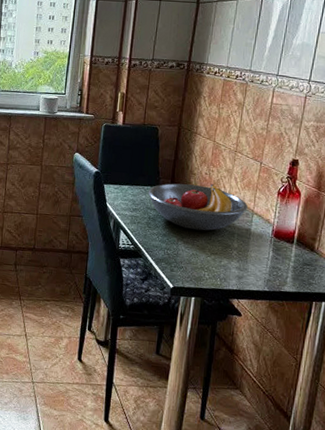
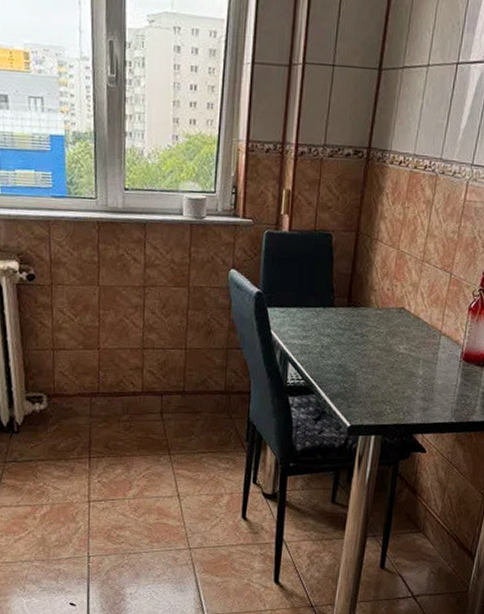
fruit bowl: present [148,183,248,231] -> none [320,301,435,358]

